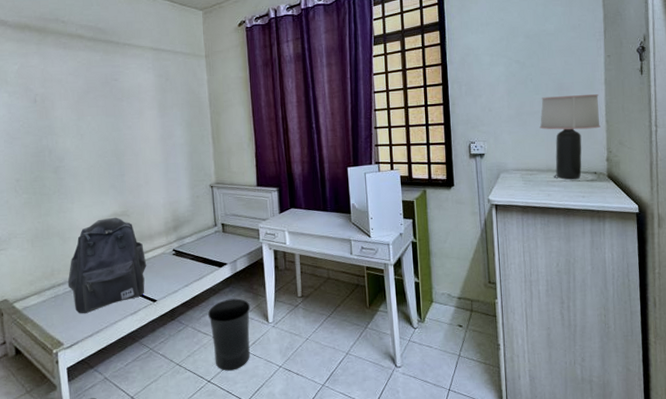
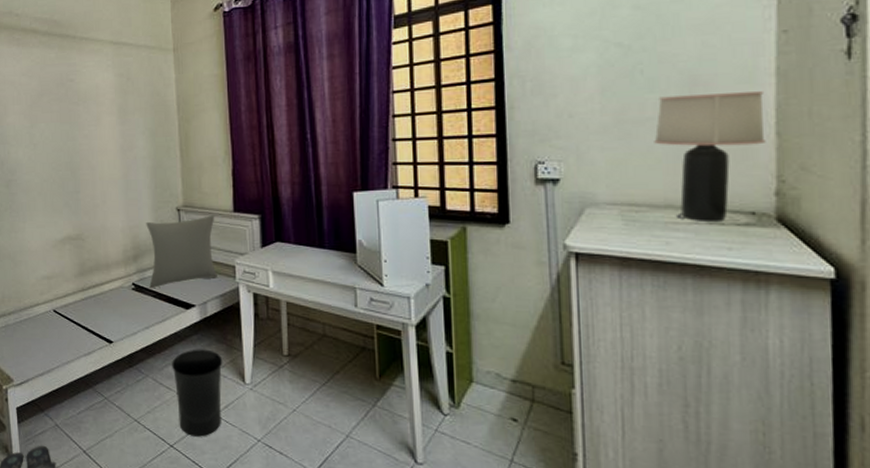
backpack: present [67,217,147,314] -> none [18,241,103,349]
pillow: none [184,190,245,253] -> present [146,215,217,289]

